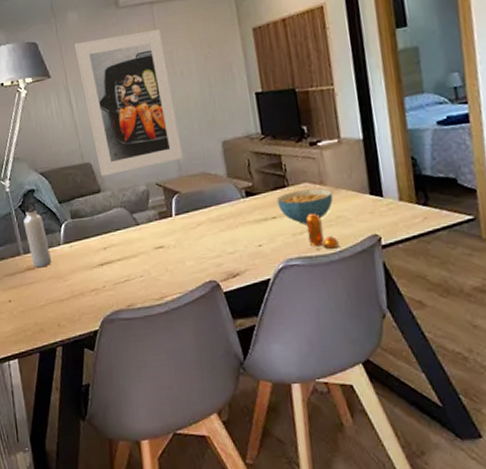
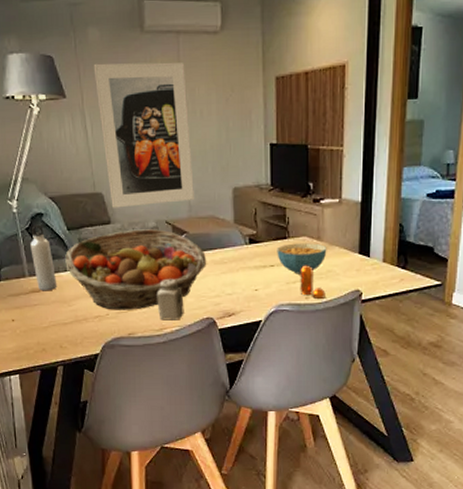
fruit basket: none [58,192,204,282] -> present [65,229,207,310]
salt shaker: none [153,242,185,288] -> present [157,278,184,321]

